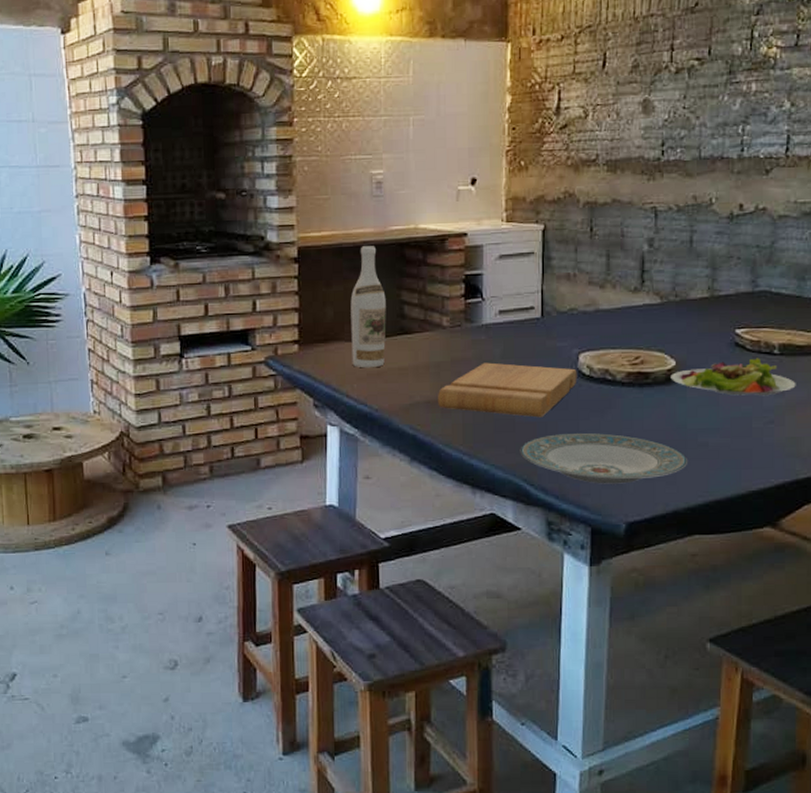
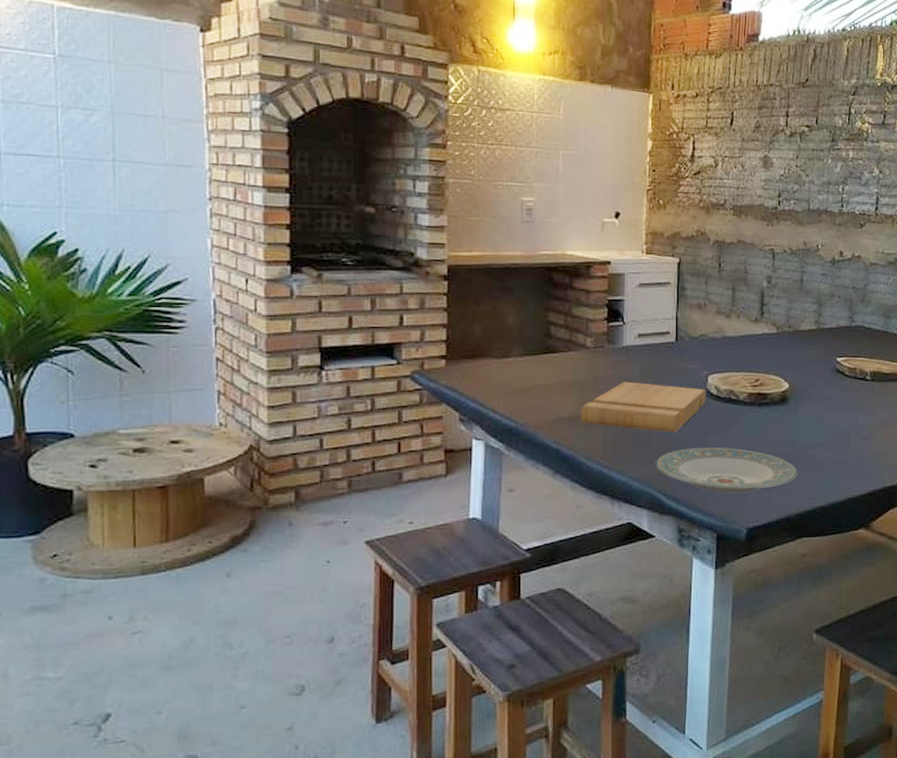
wine bottle: present [350,246,386,368] -> none [499,268,533,385]
salad plate: present [670,358,796,396] -> none [784,383,884,416]

